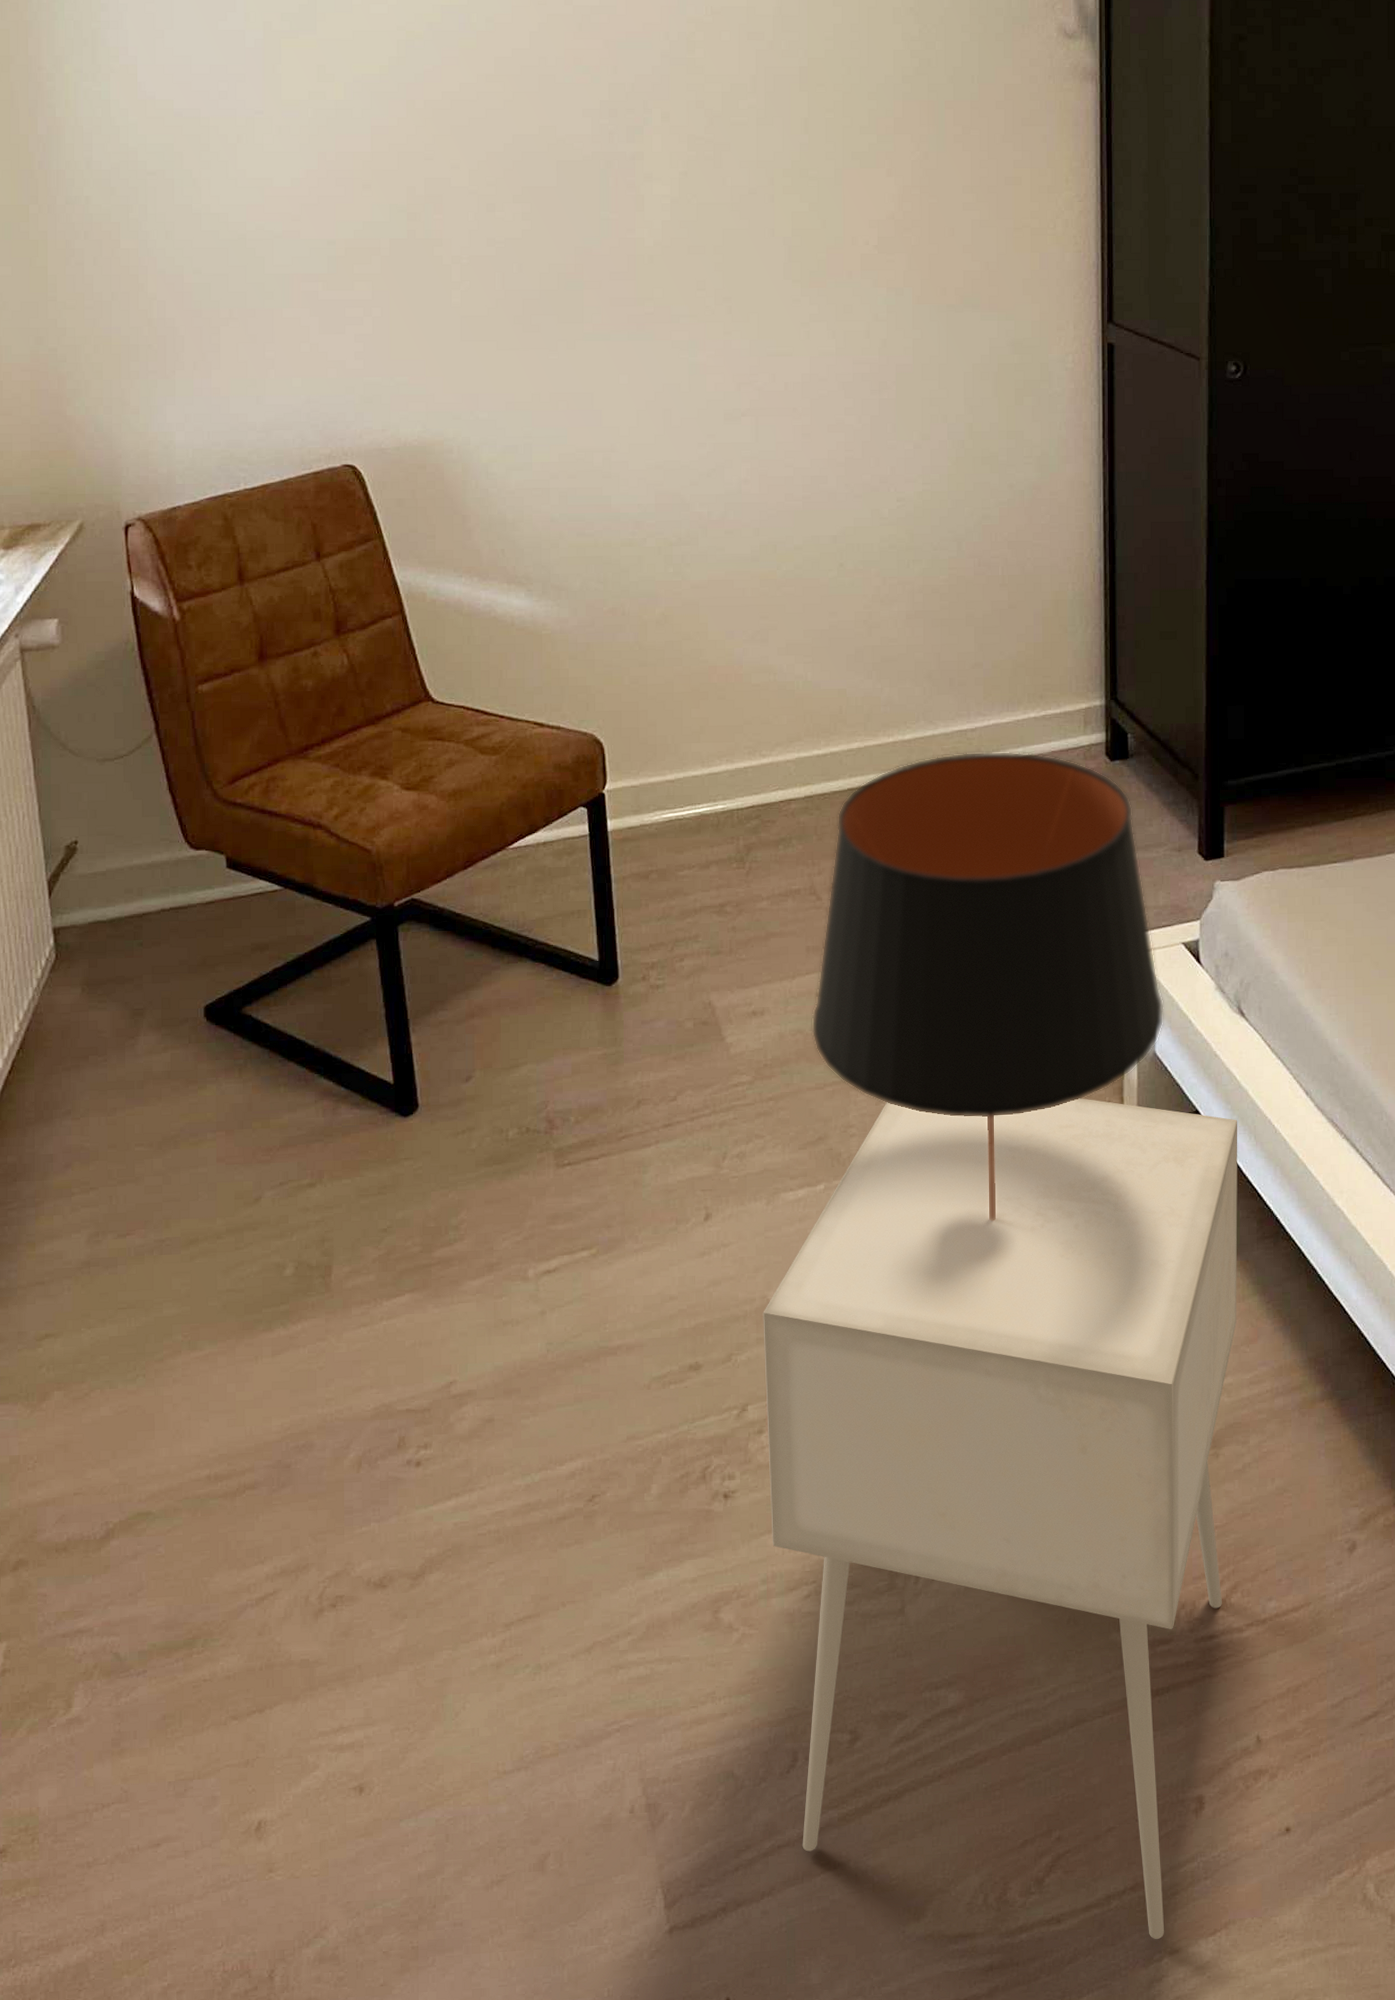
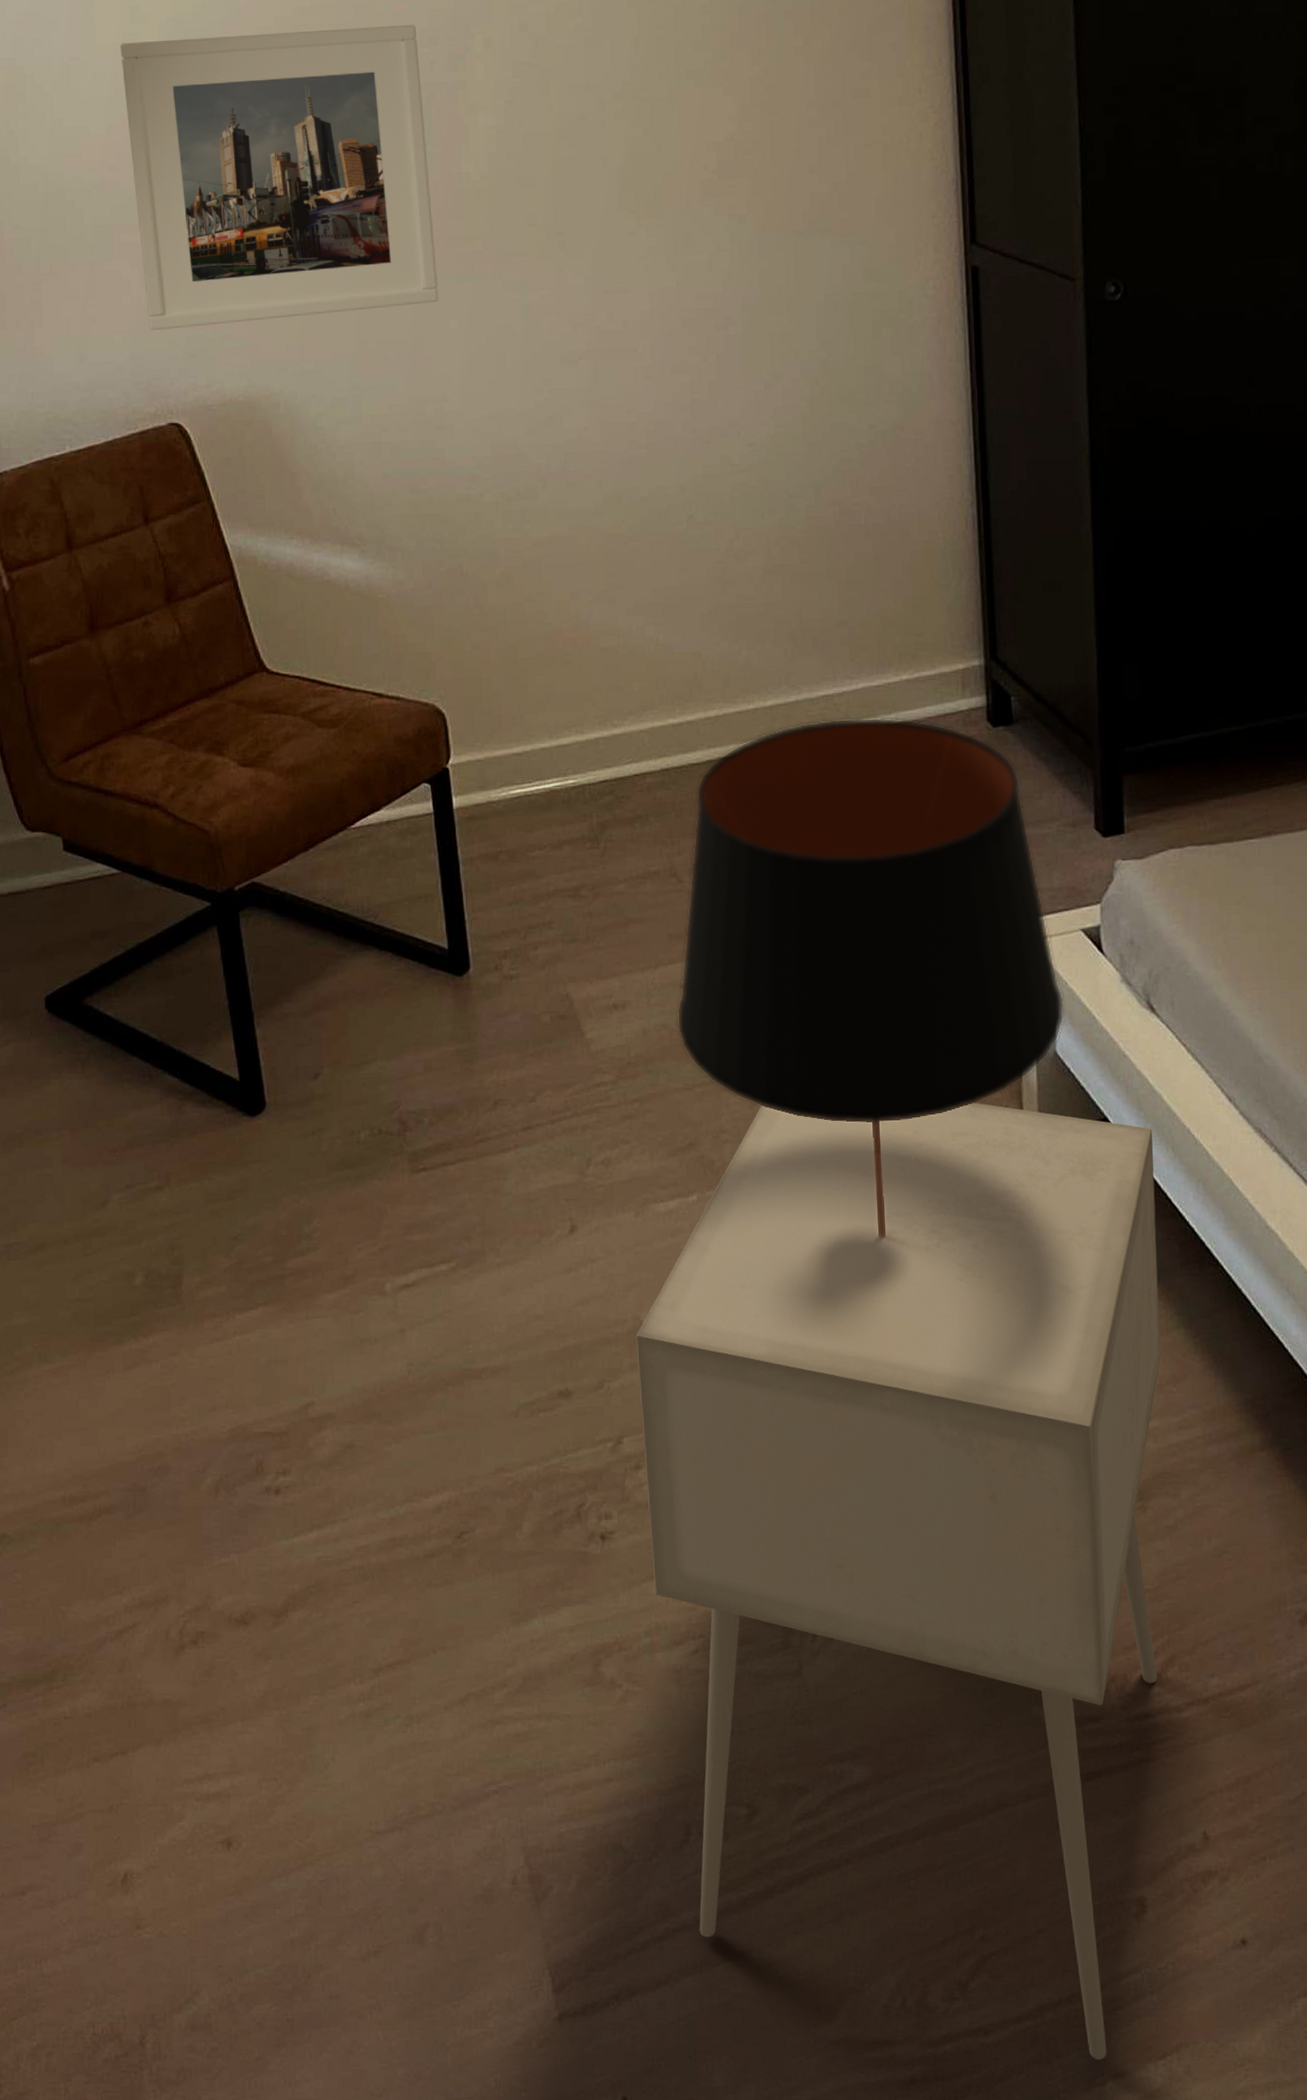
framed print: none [306,96,610,377] -> present [120,24,439,331]

